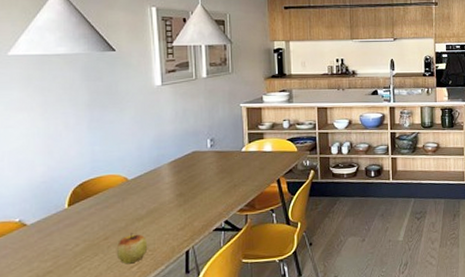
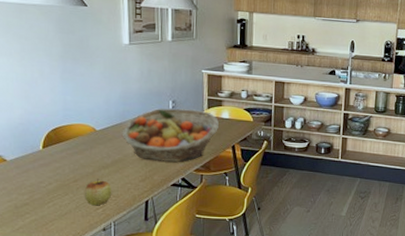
fruit basket: none [158,145,261,206] -> present [123,108,219,162]

